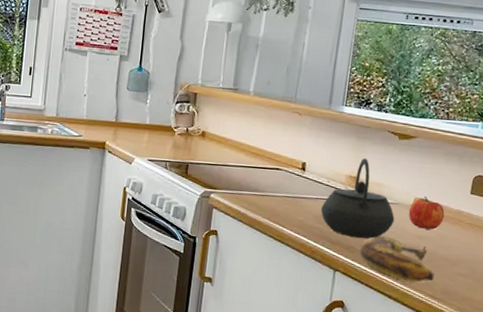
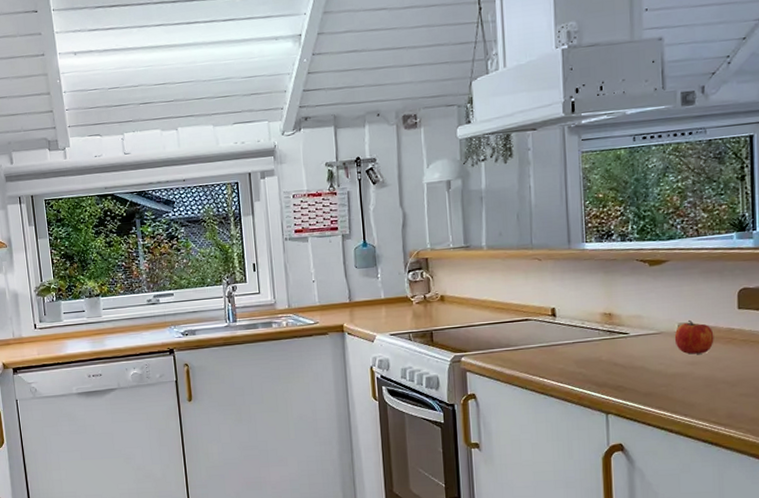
kettle: present [320,157,395,239] -> none [579,291,661,376]
banana: present [360,237,435,283] -> none [630,369,715,412]

